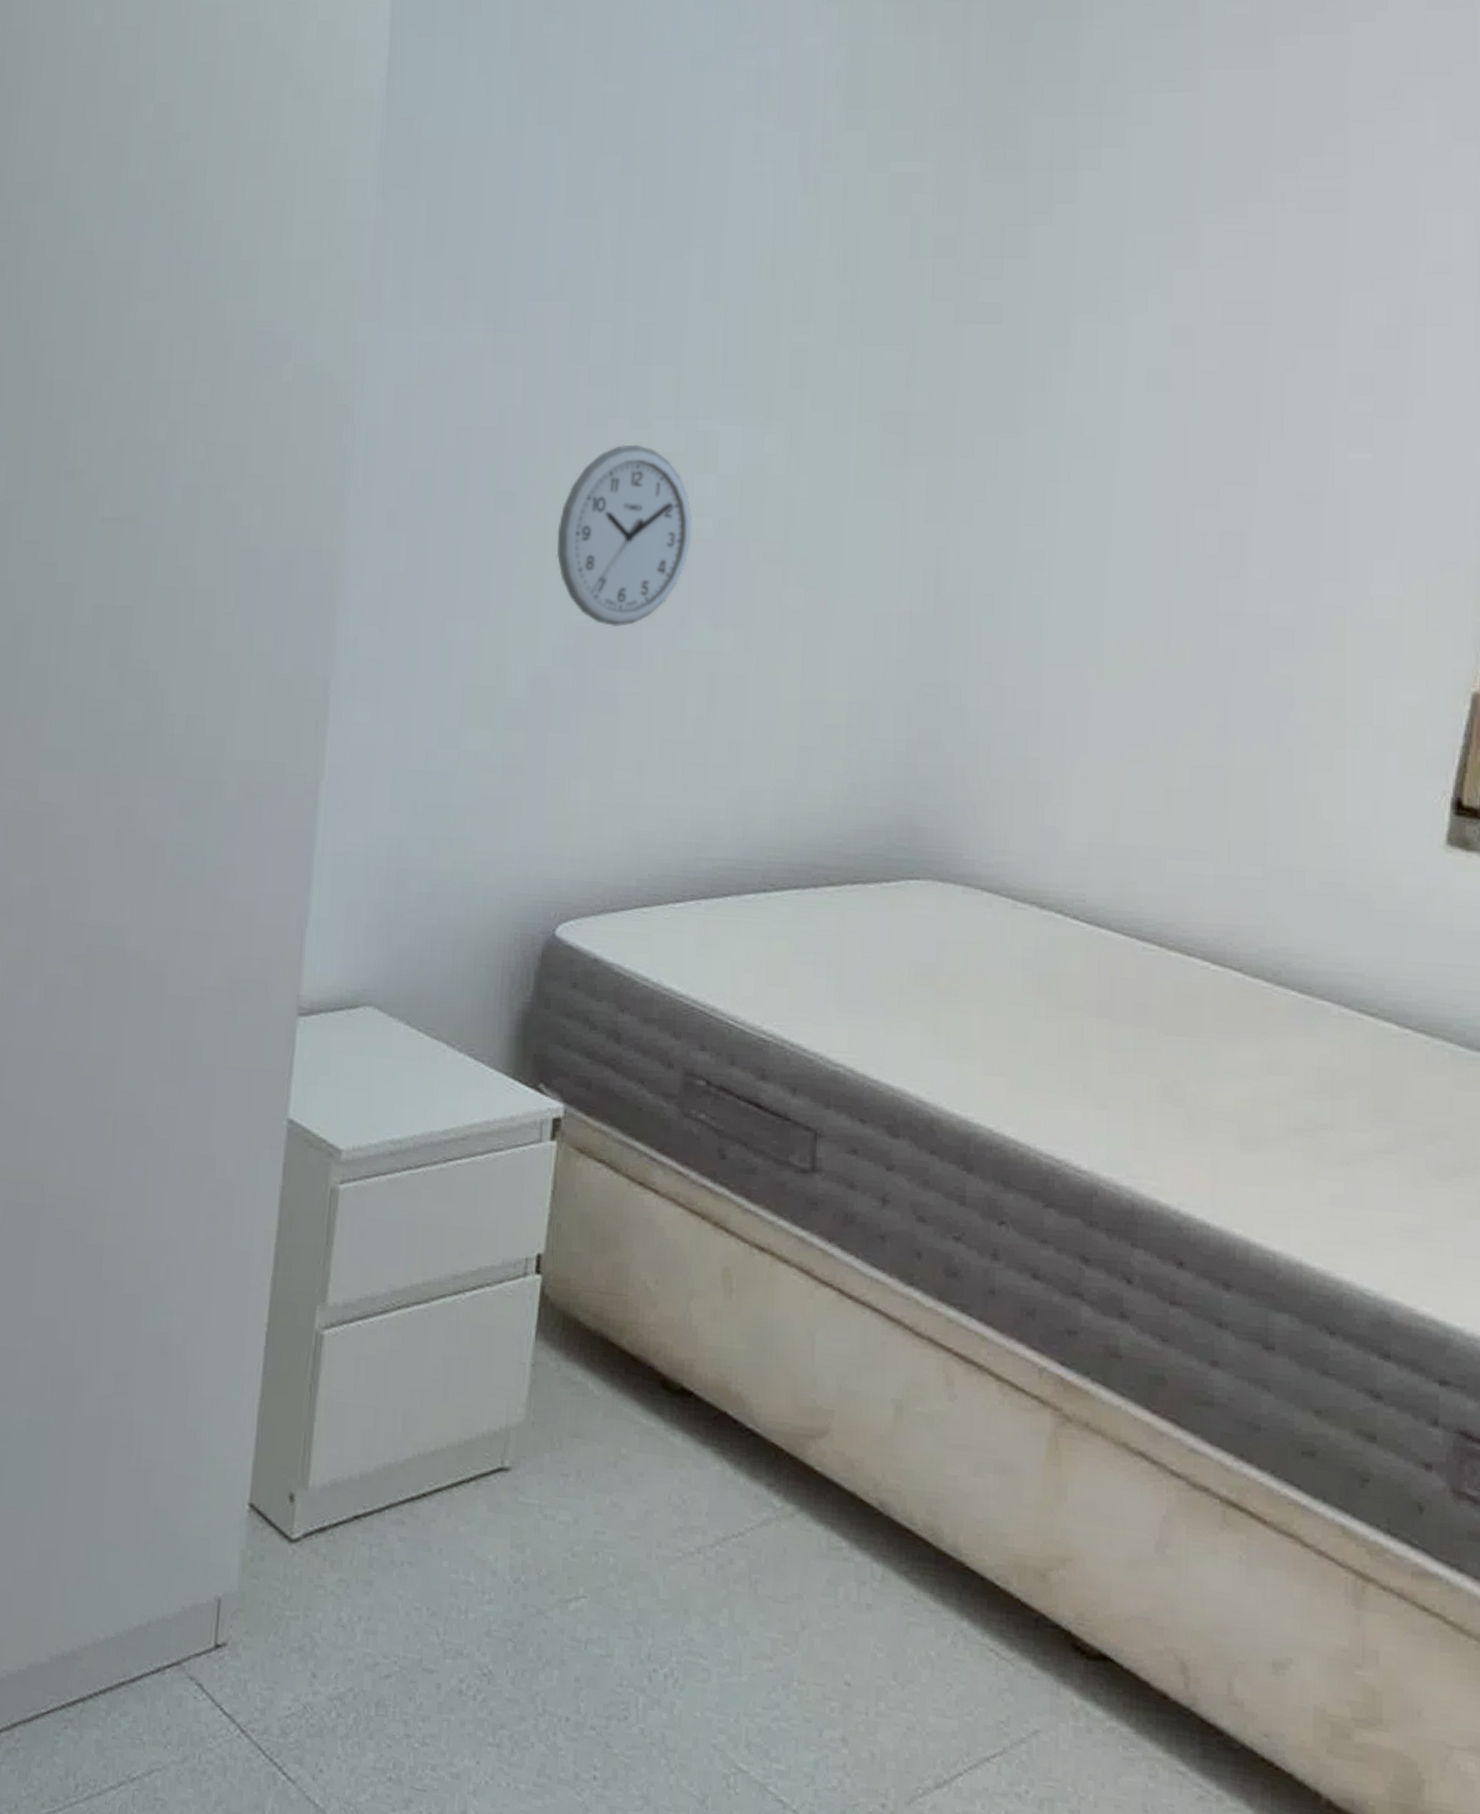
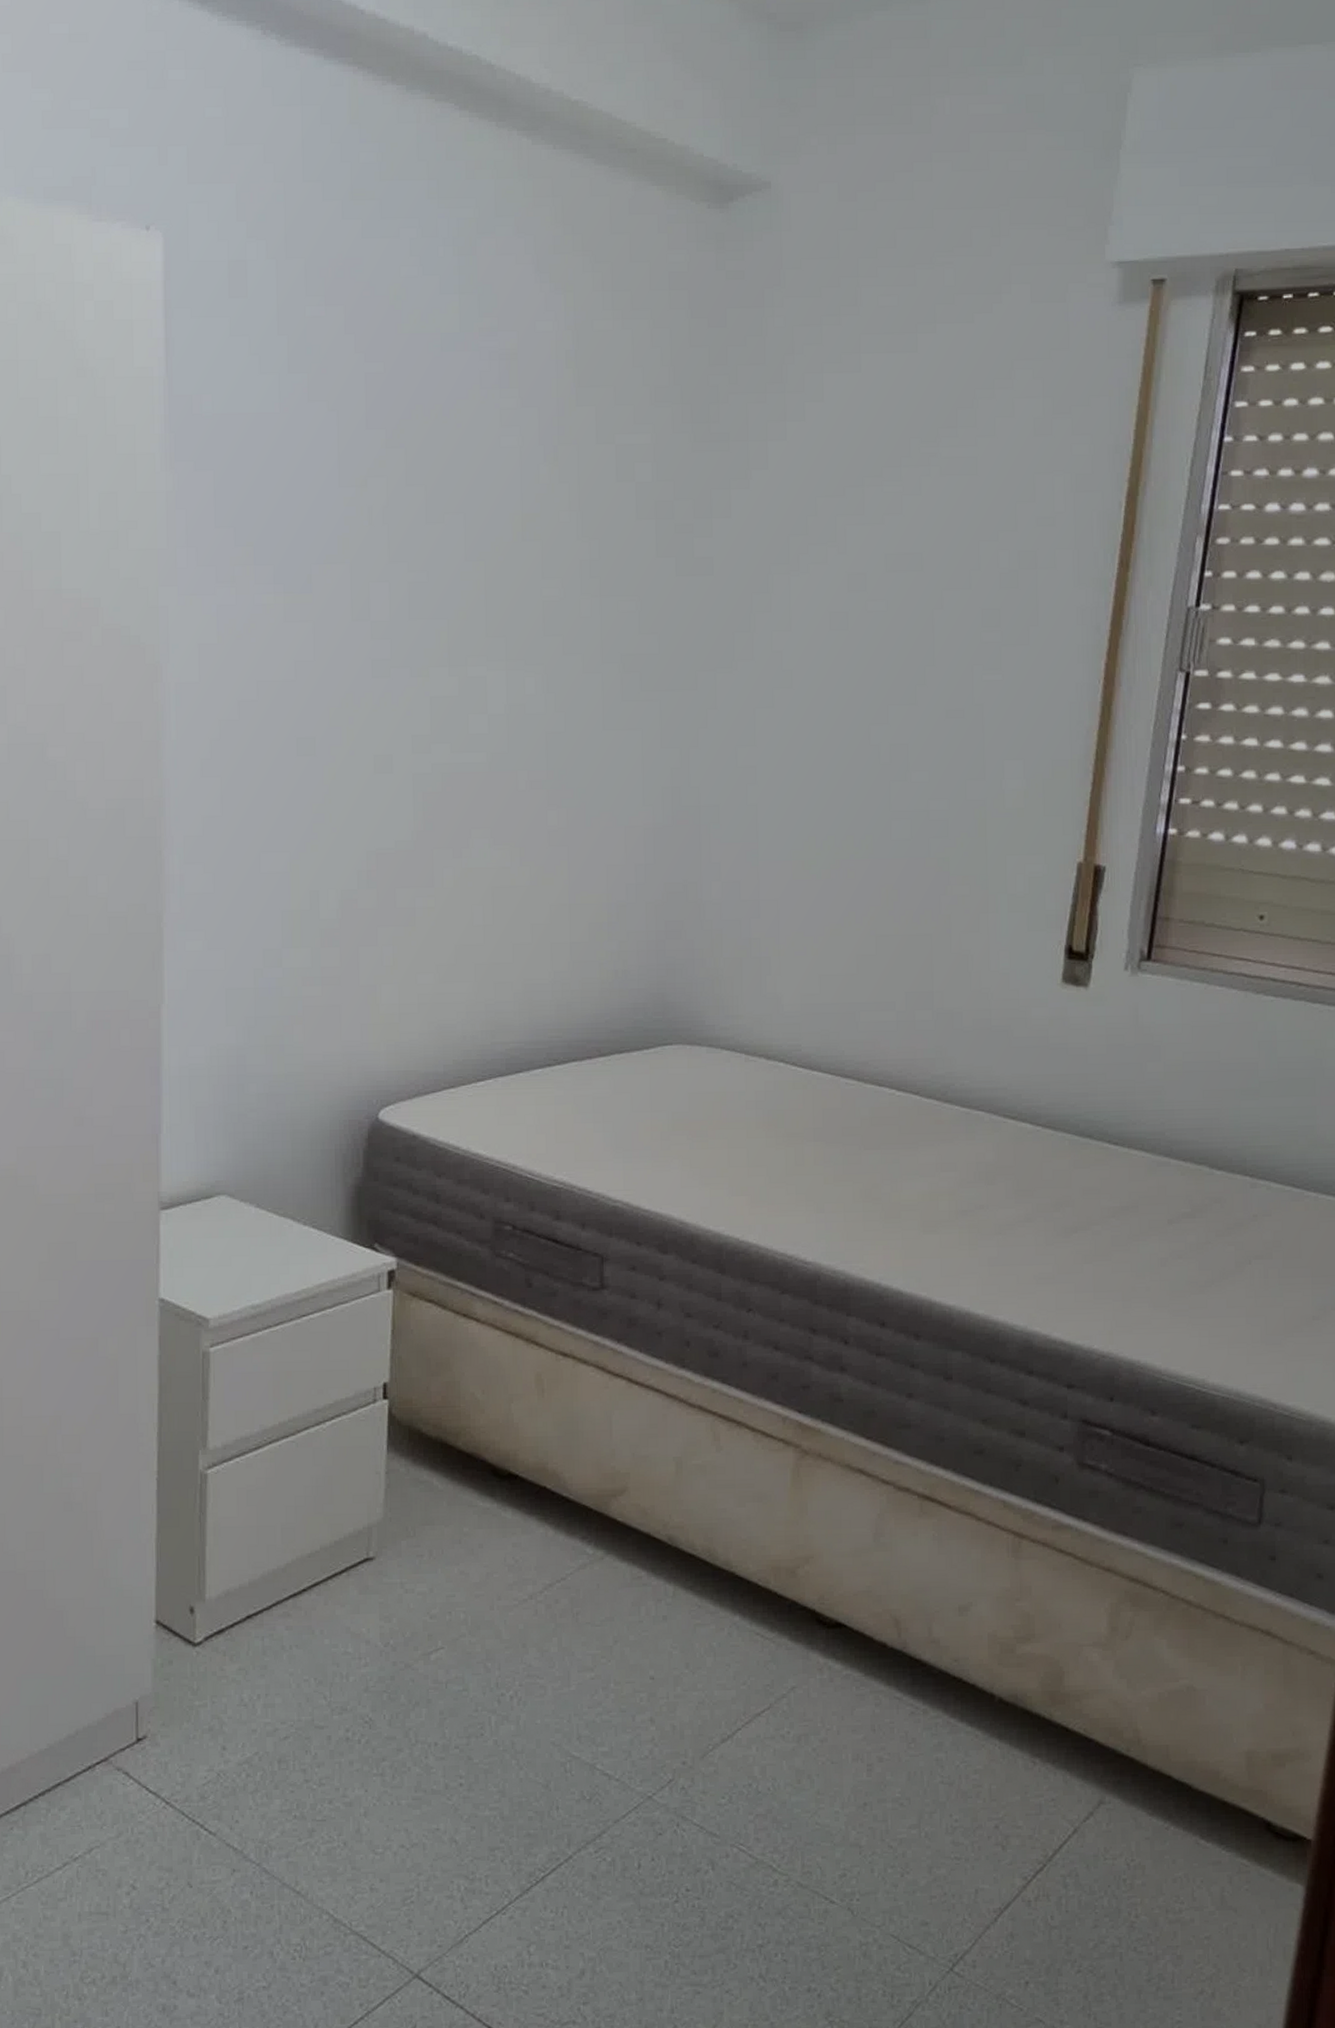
wall clock: present [556,444,693,628] -> none [353,690,470,852]

